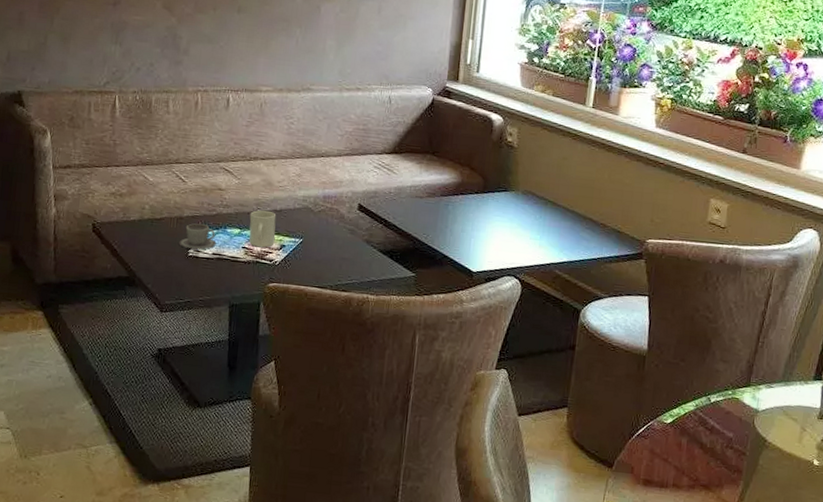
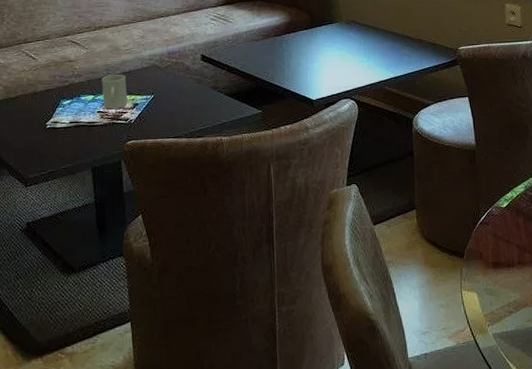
cup: present [179,223,217,250] -> none [36,95,72,122]

